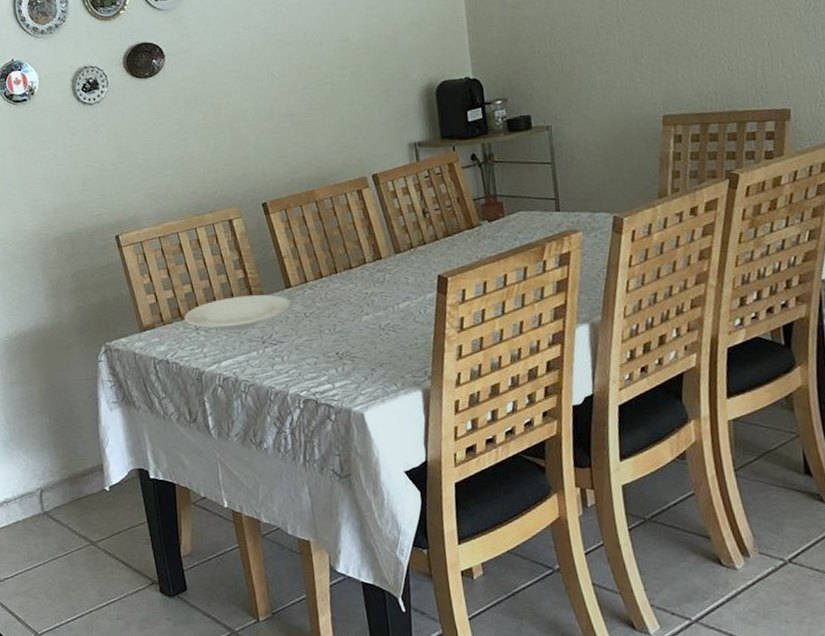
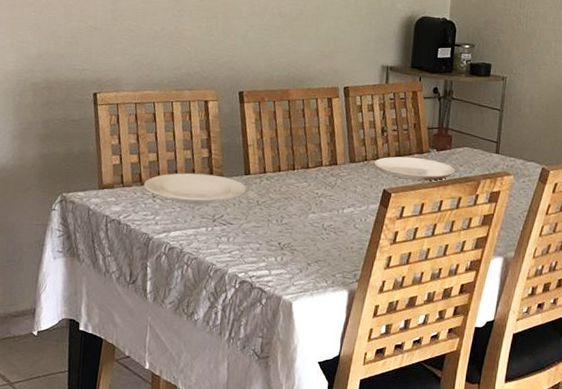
plate: none [421,232,514,260] -> present [374,156,455,181]

